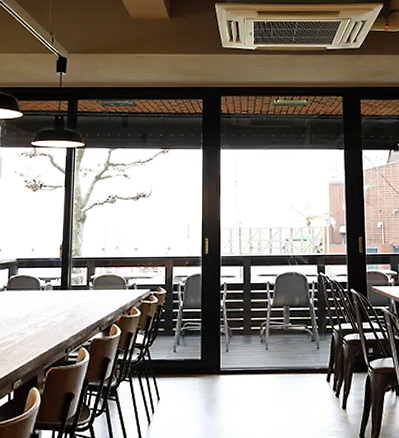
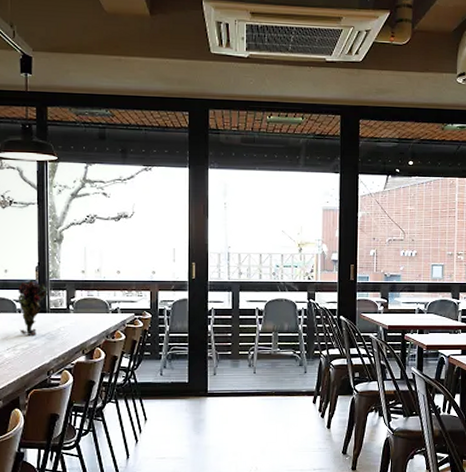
flower: none [42,257,70,314] -> present [18,279,48,337]

